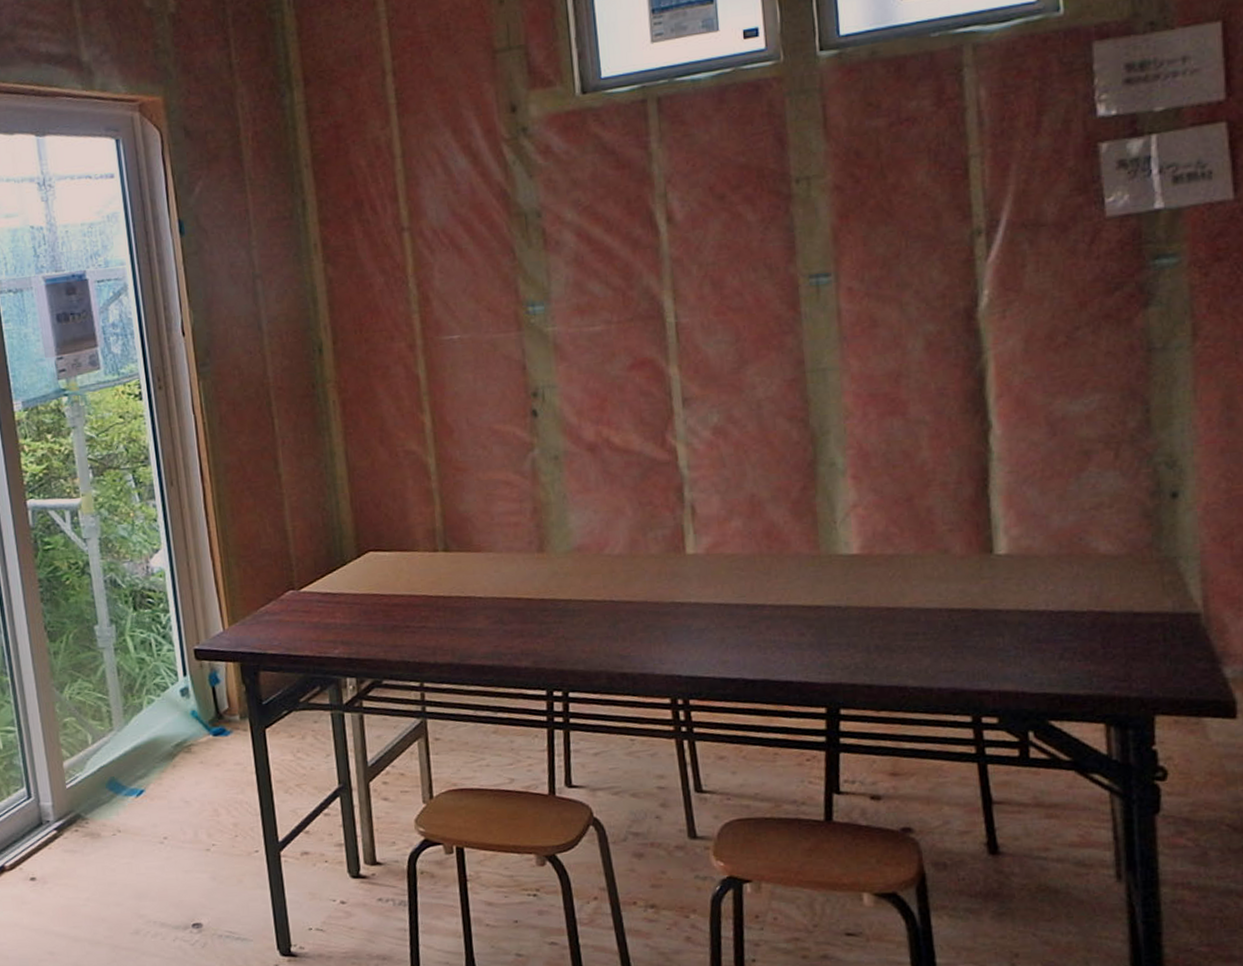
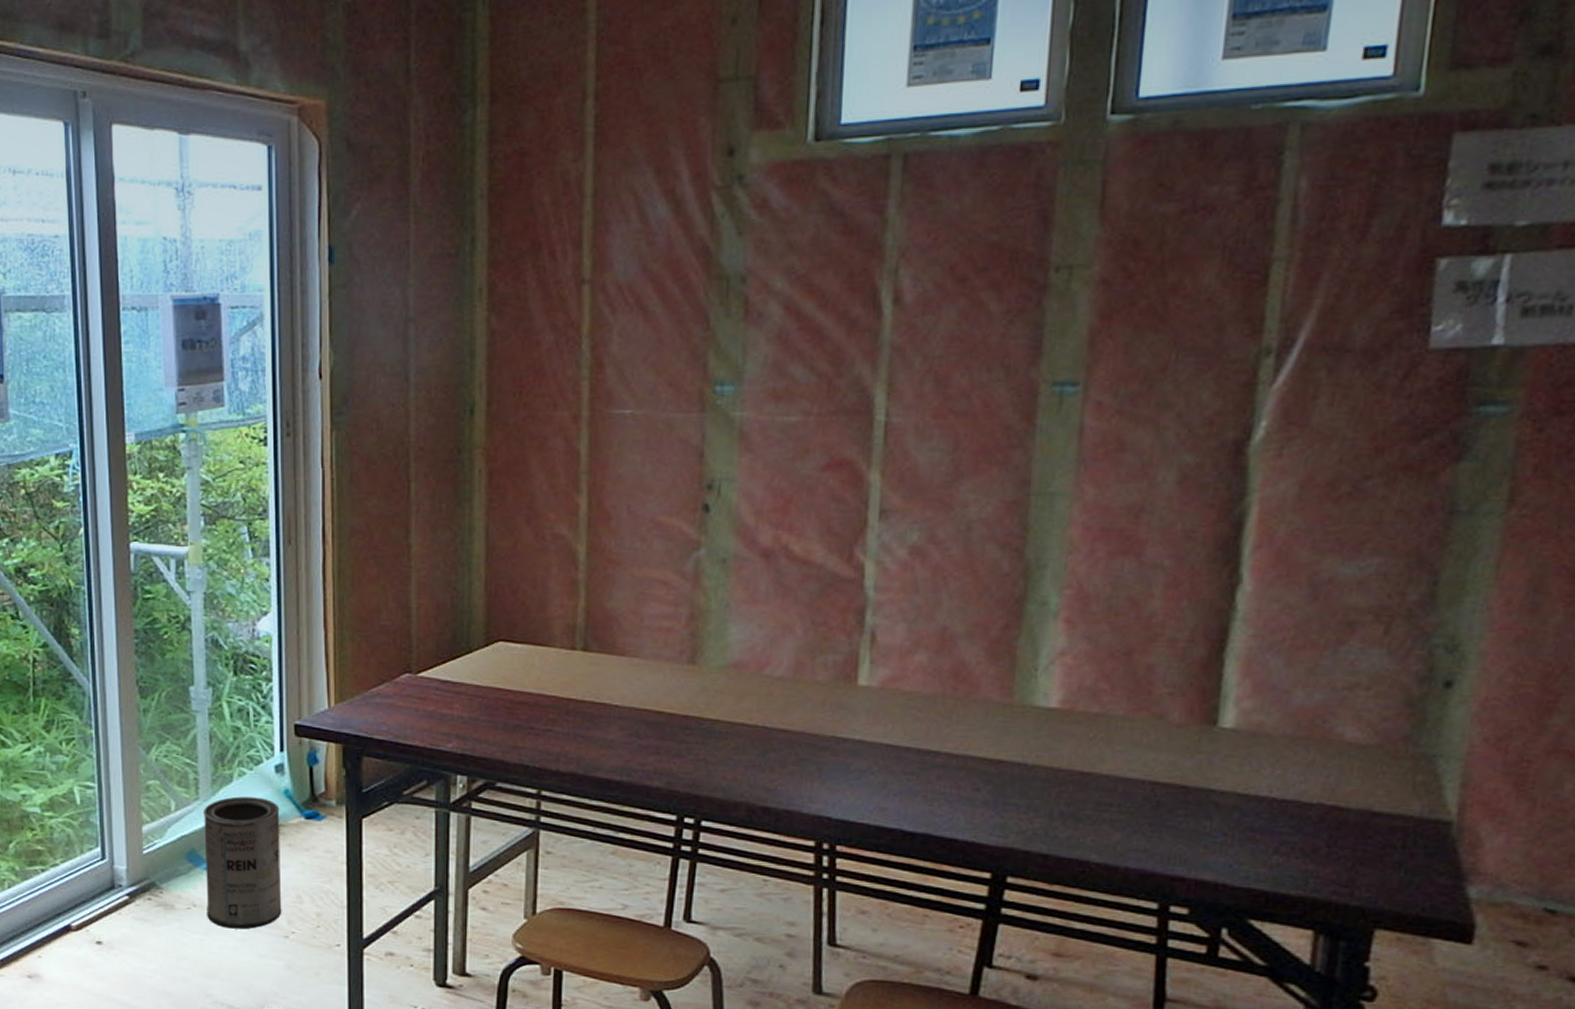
paint can: none [118,721,201,849] -> present [202,796,282,929]

